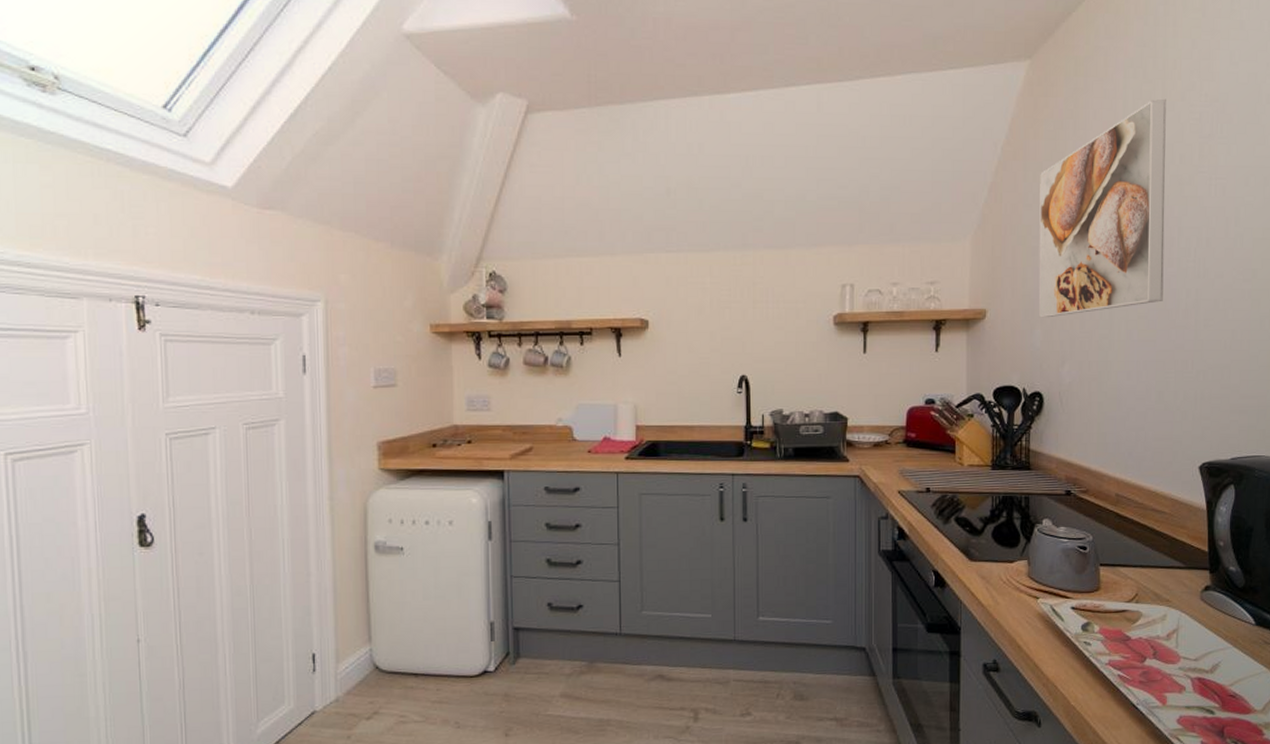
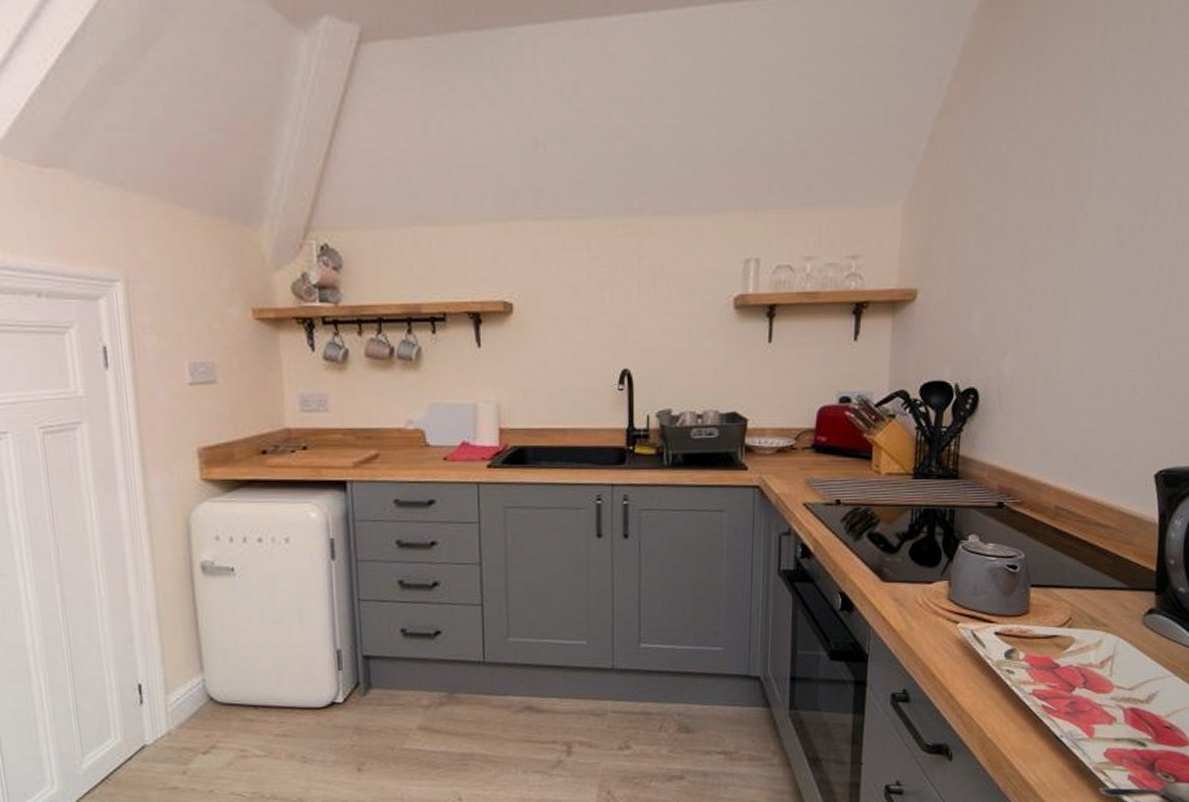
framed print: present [1039,98,1166,318] -> none [980,21,1157,300]

